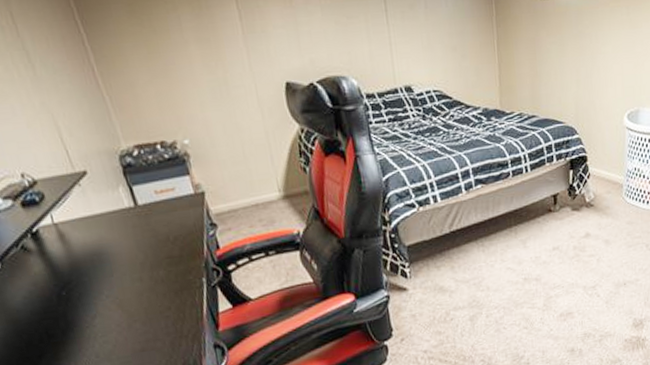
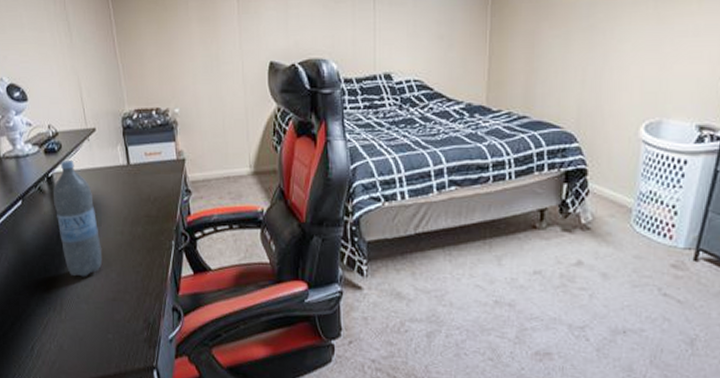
water bottle: none [42,209,121,336] -> present [53,159,103,277]

